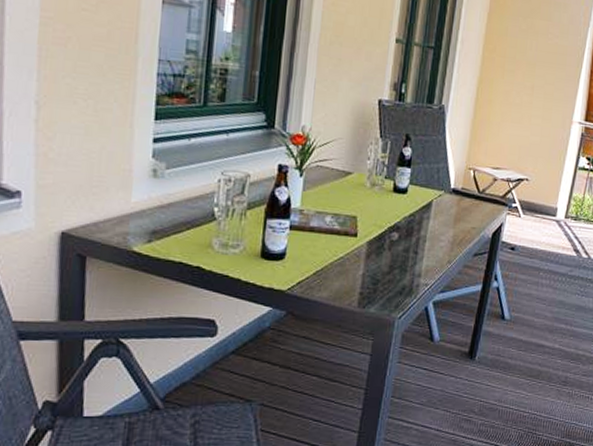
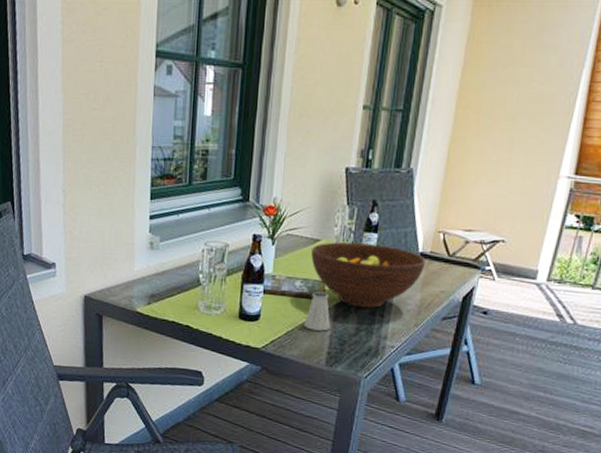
saltshaker: none [335,226,363,270] -> present [304,290,331,331]
fruit bowl: none [342,175,457,245] -> present [311,242,425,308]

